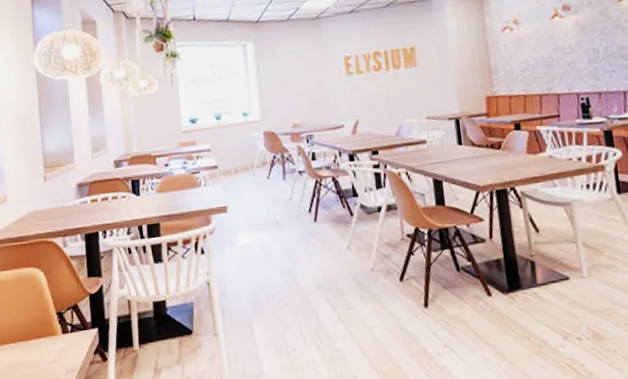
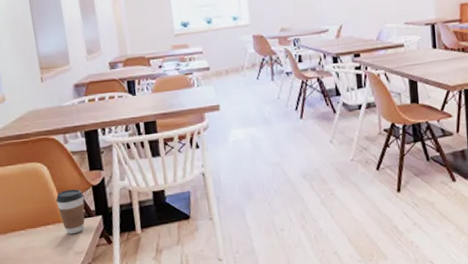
coffee cup: none [50,298,80,349] -> present [56,189,85,235]

